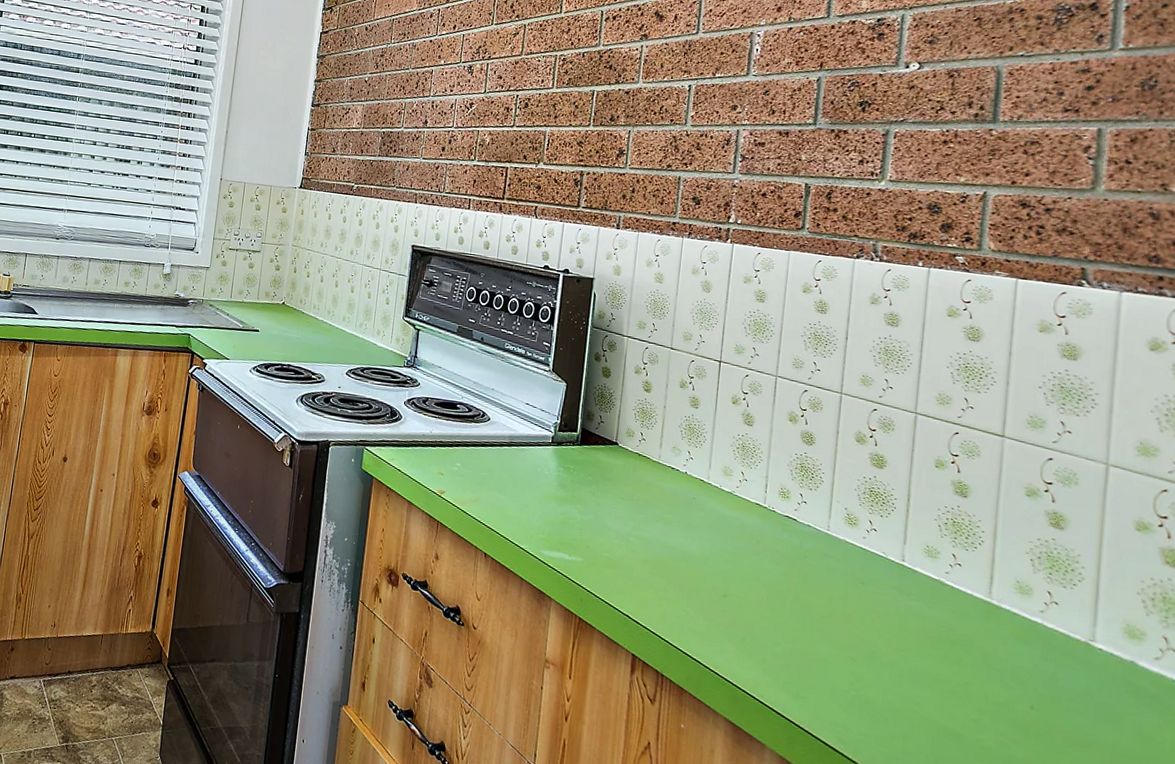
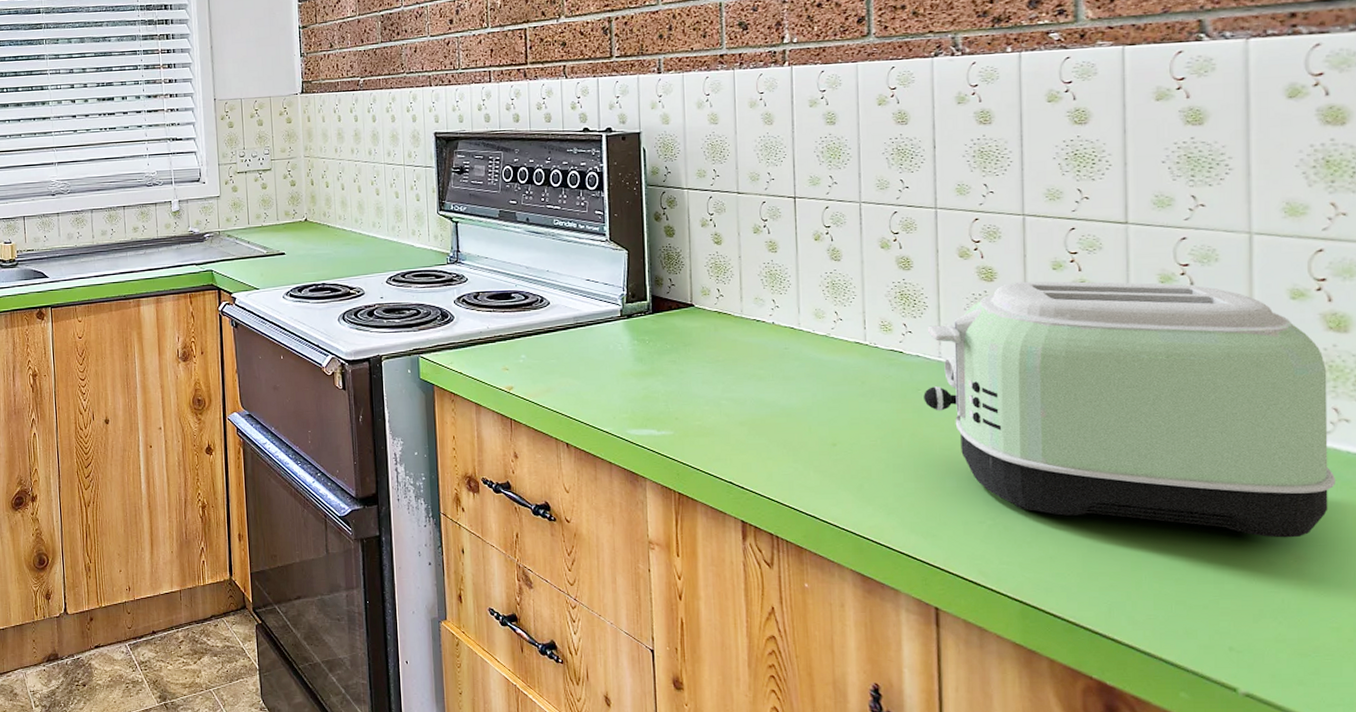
toaster: none [809,472,1161,753] -> present [924,281,1337,538]

